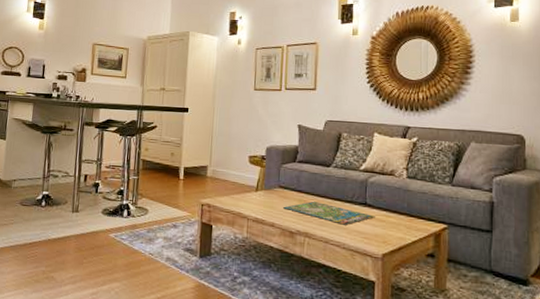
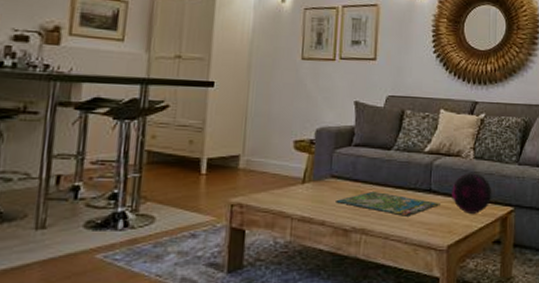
decorative orb: none [386,190,425,228] -> present [452,173,492,214]

